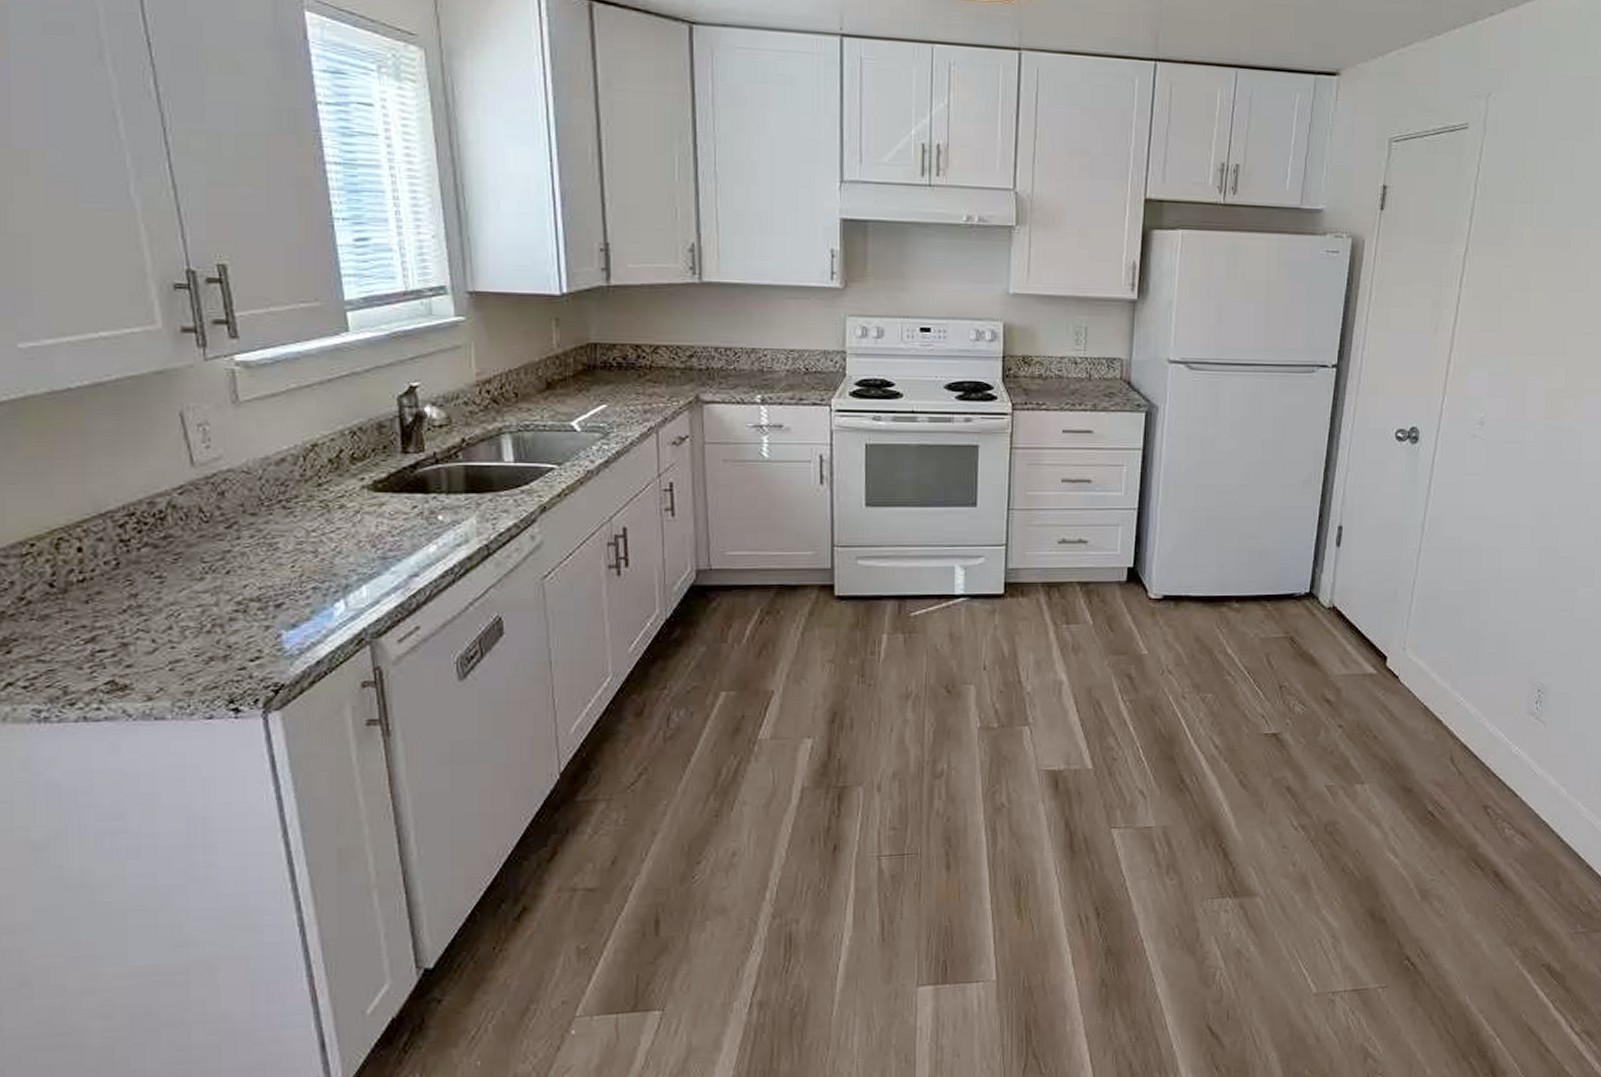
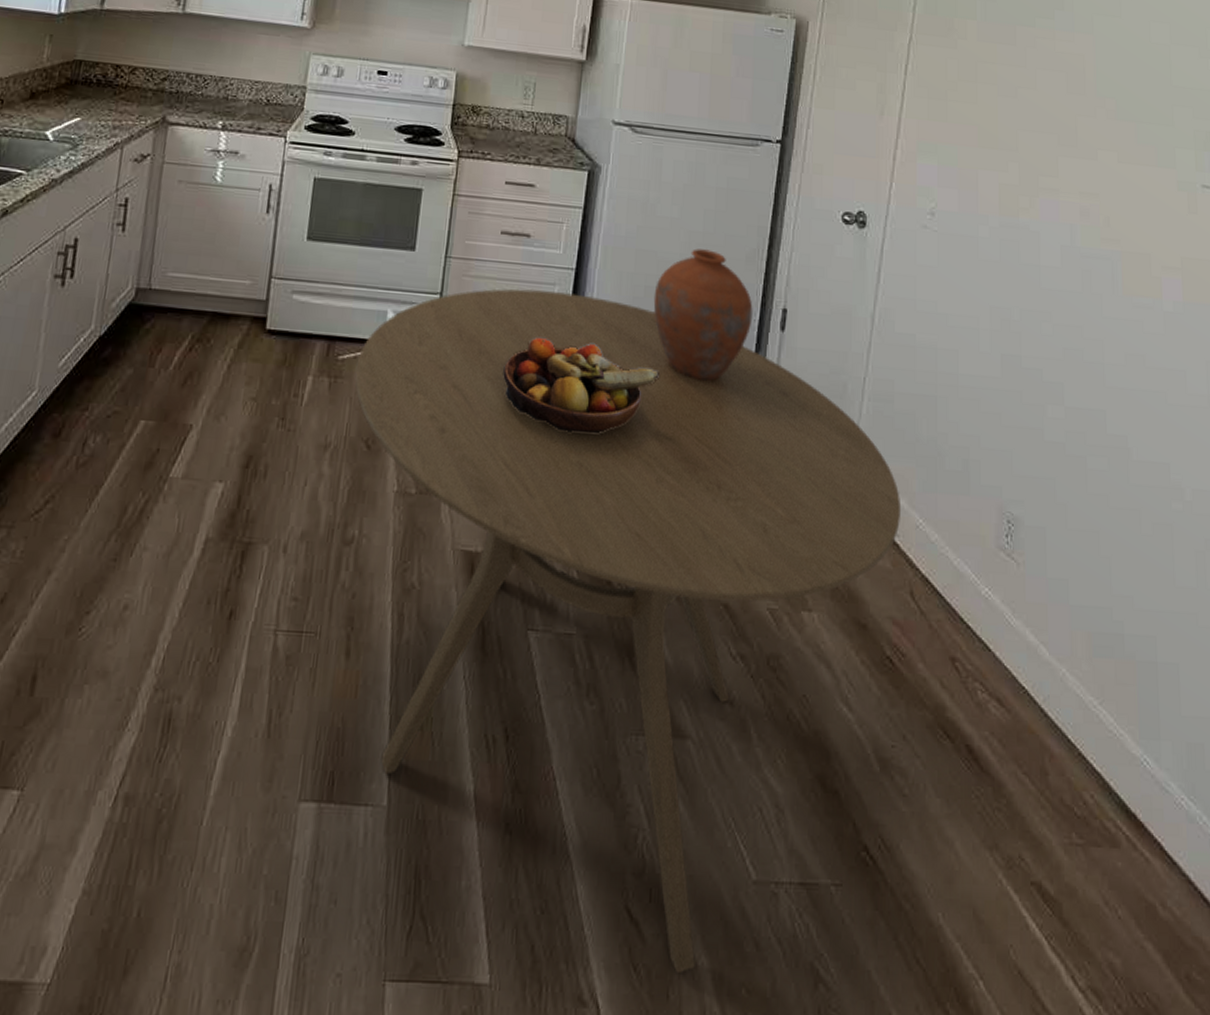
dining table: none [929,531,1445,1067] -> present [355,289,902,974]
fruit bowl: none [1072,575,1222,658] -> present [502,337,659,434]
vase: none [1215,478,1310,599] -> present [653,248,753,381]

